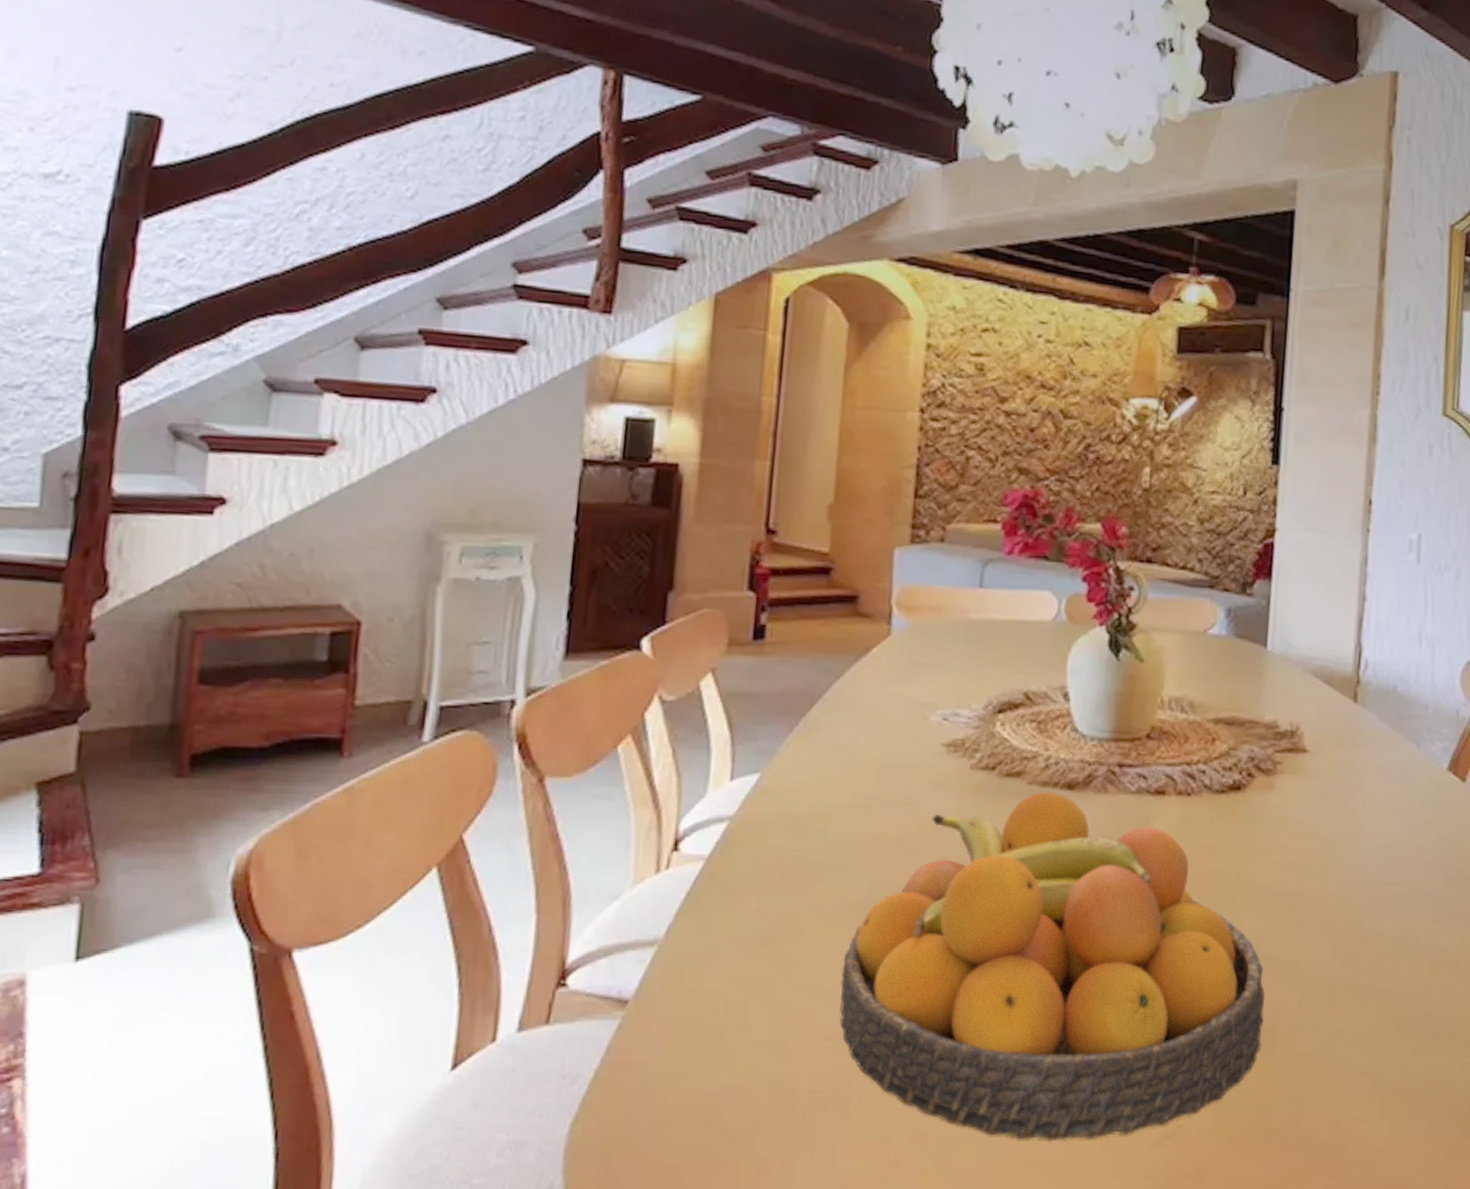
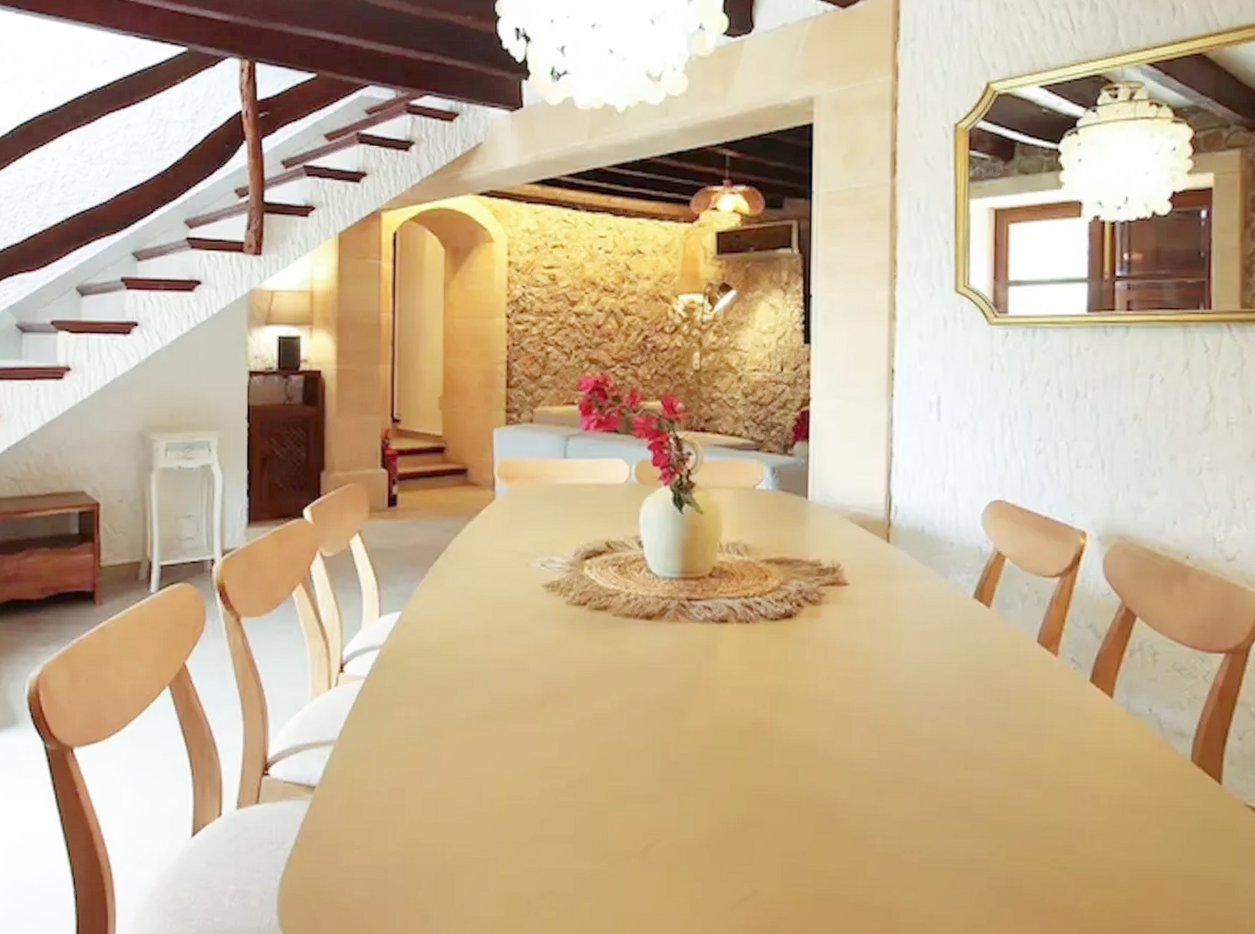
fruit bowl: present [840,792,1265,1141] -> none [475,622,822,900]

